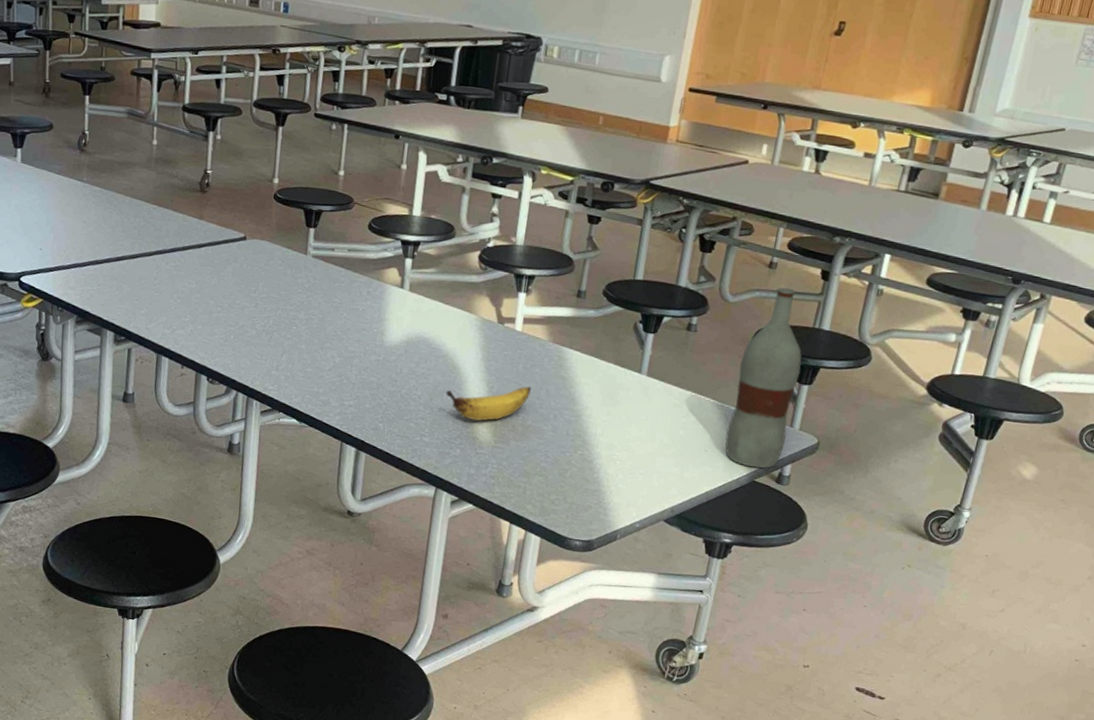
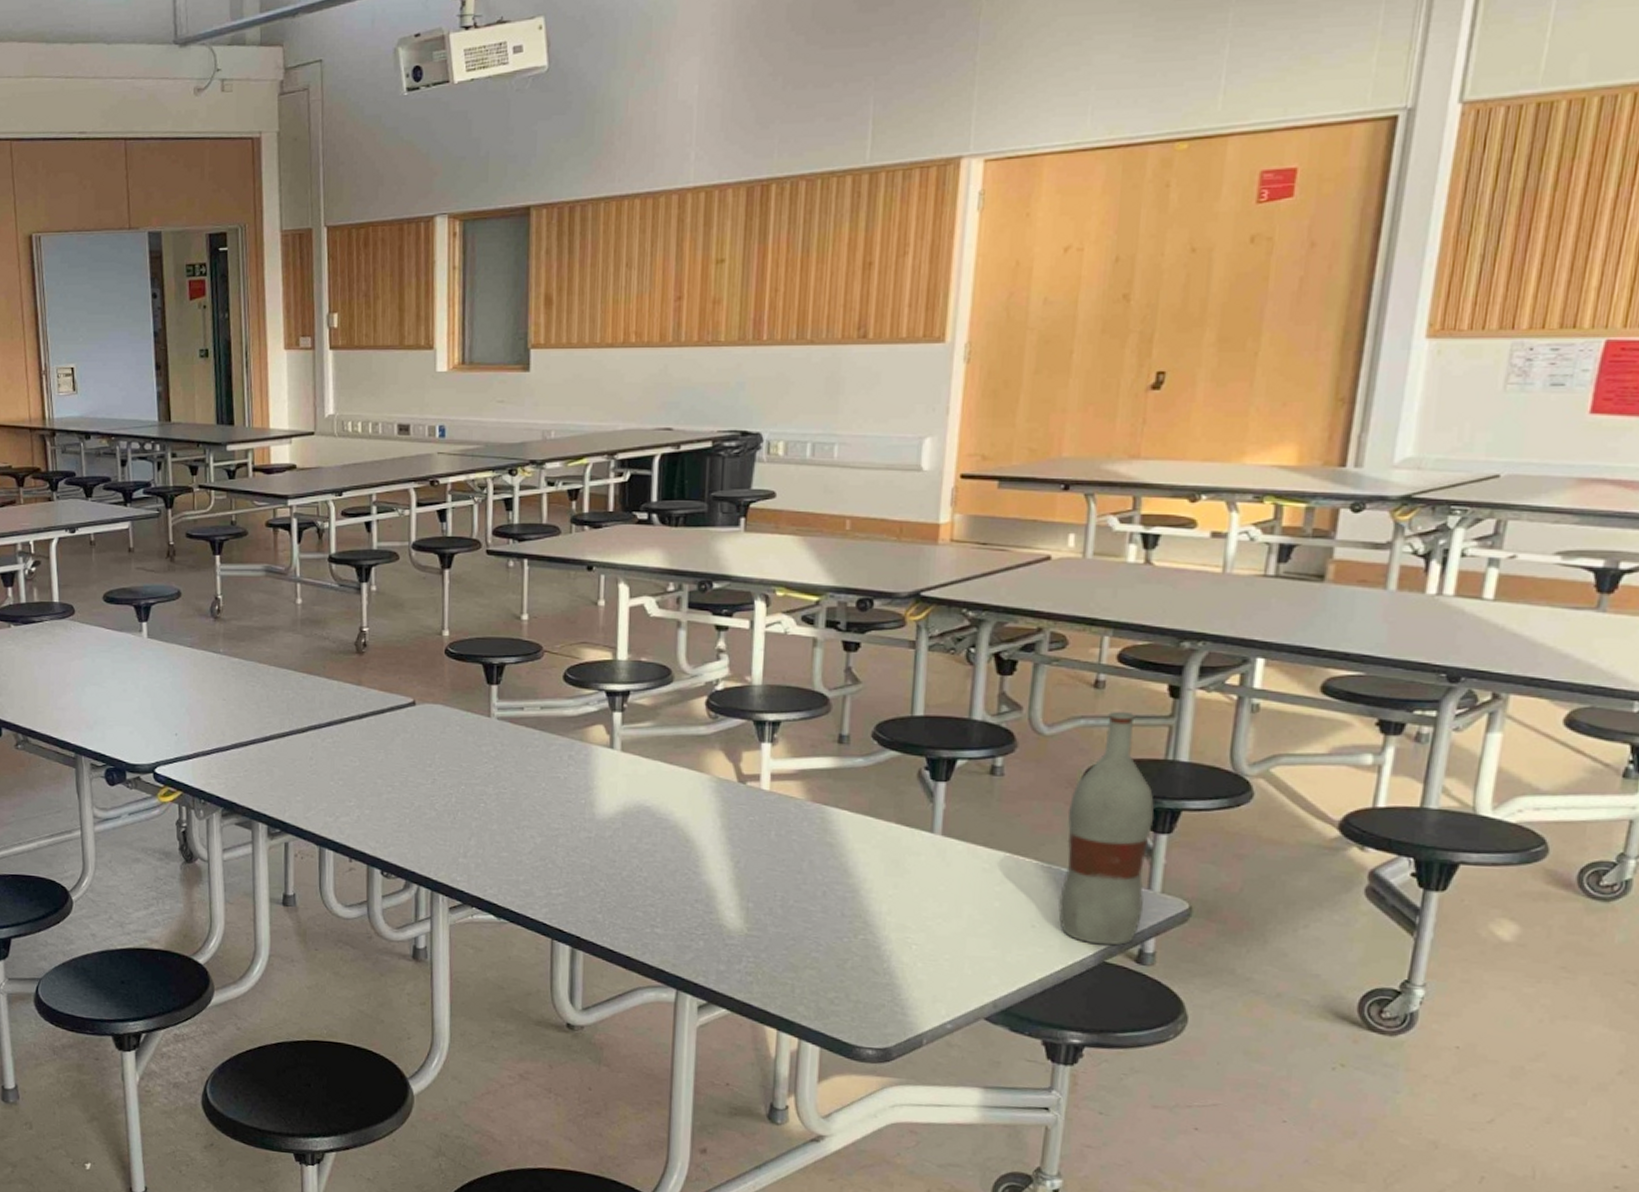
banana: present [445,386,532,421] -> none [678,858,790,905]

